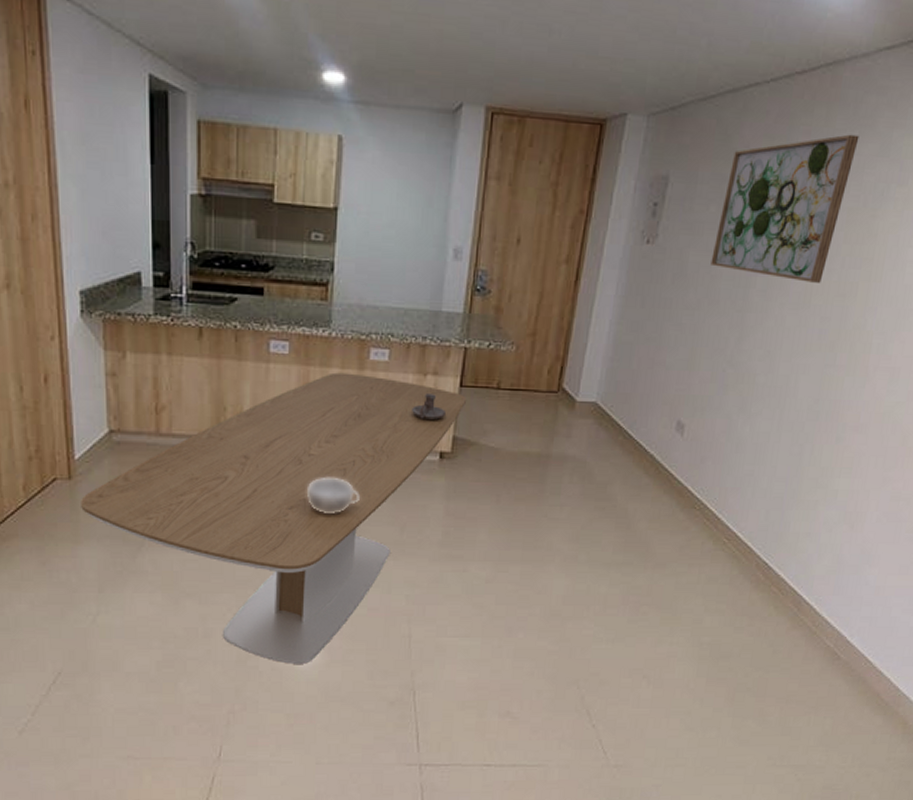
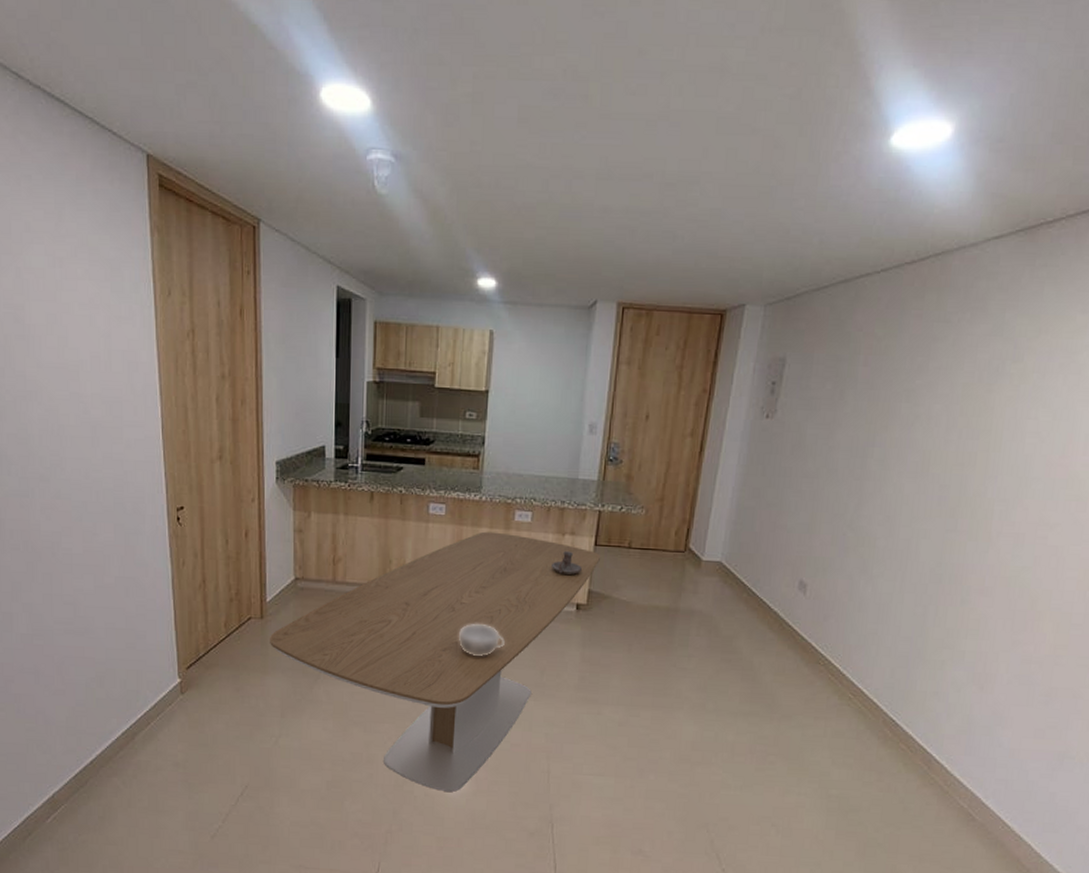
wall art: present [711,134,860,283] -> none [828,316,971,453]

